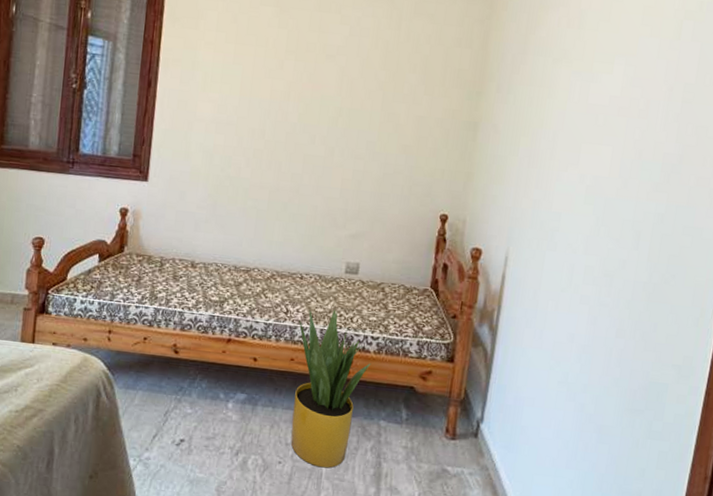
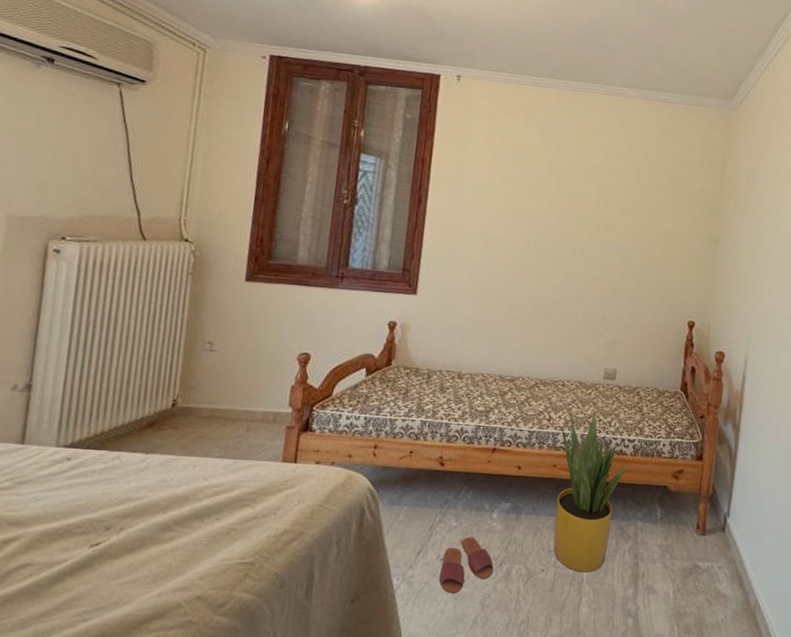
slippers: none [174,424,230,478] -> present [439,537,494,593]

